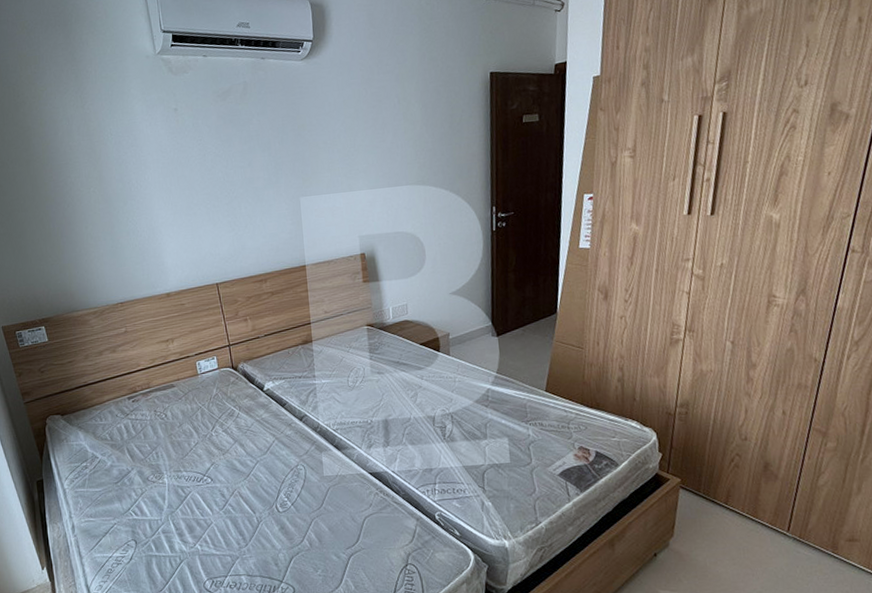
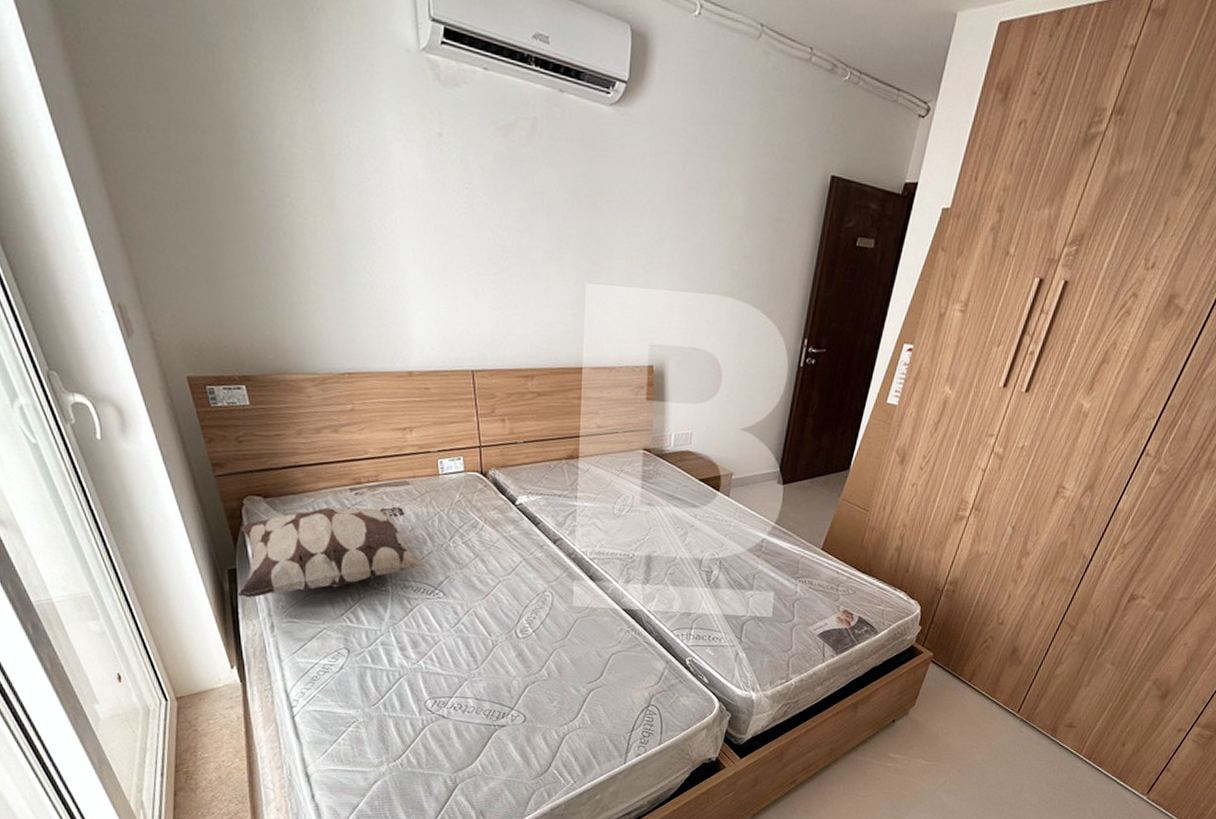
decorative pillow: none [45,407,194,504] -> present [237,506,426,598]

